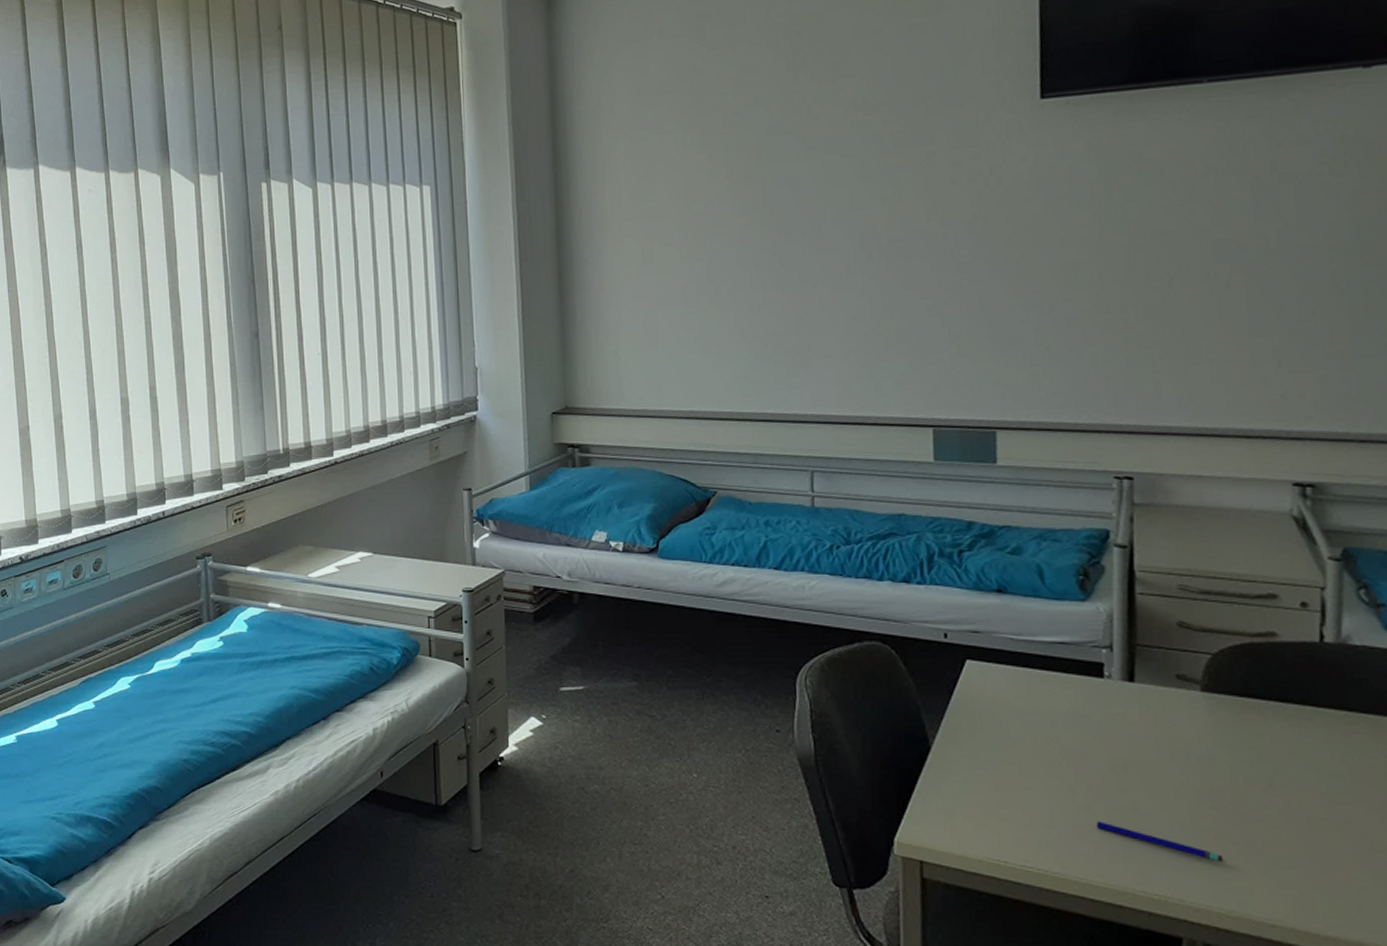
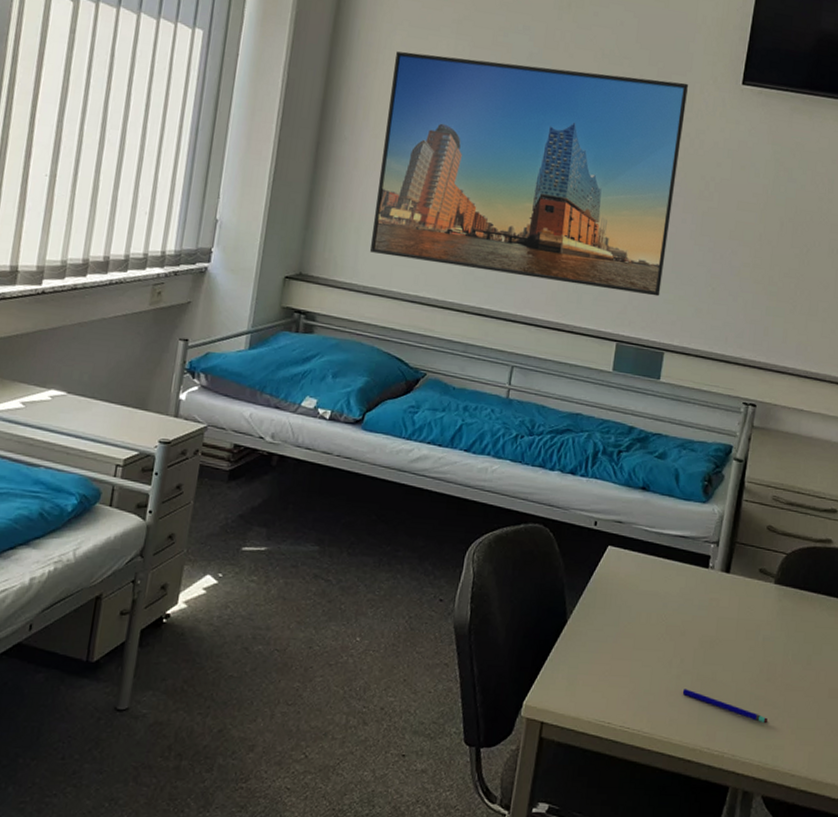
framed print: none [622,114,978,374] -> present [370,51,688,297]

